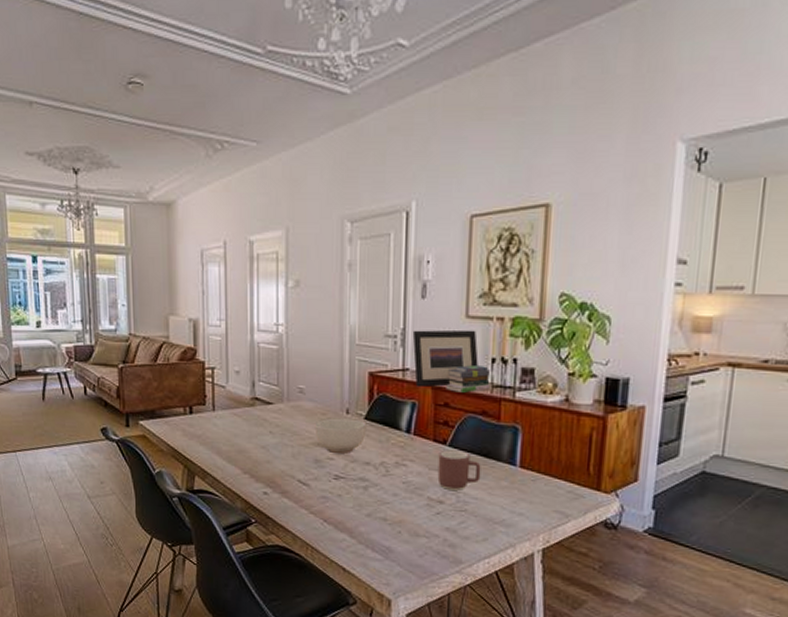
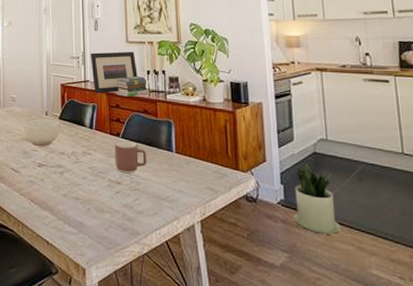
planter: none [661,484,721,569] -> present [293,163,341,235]

